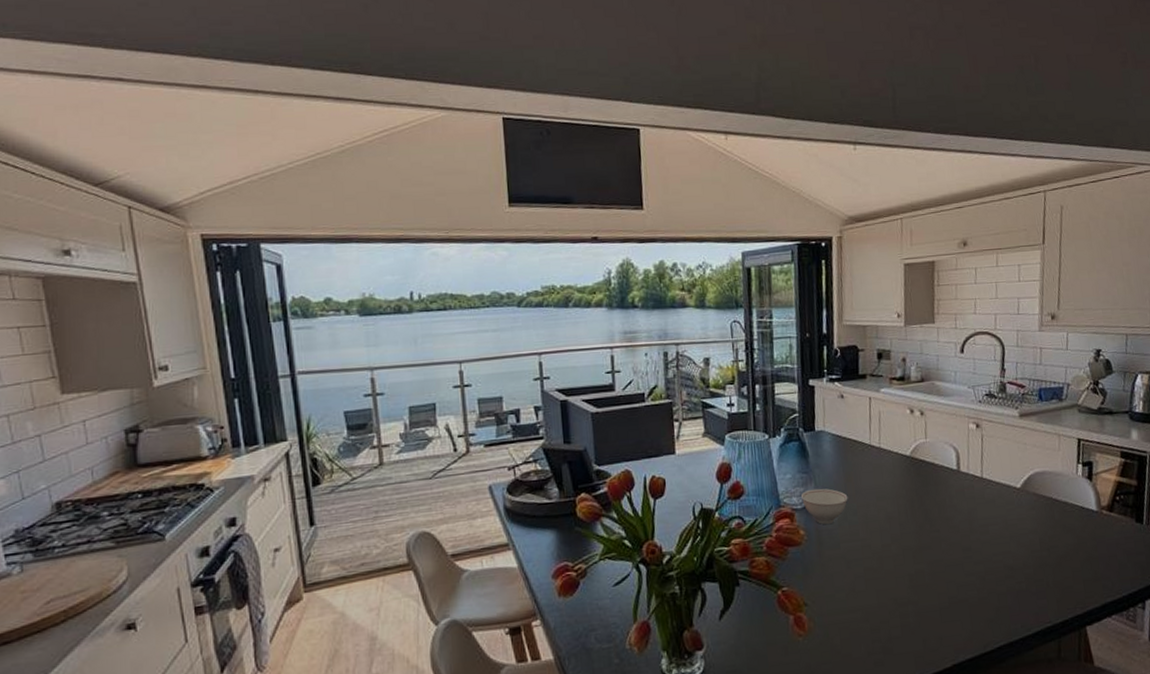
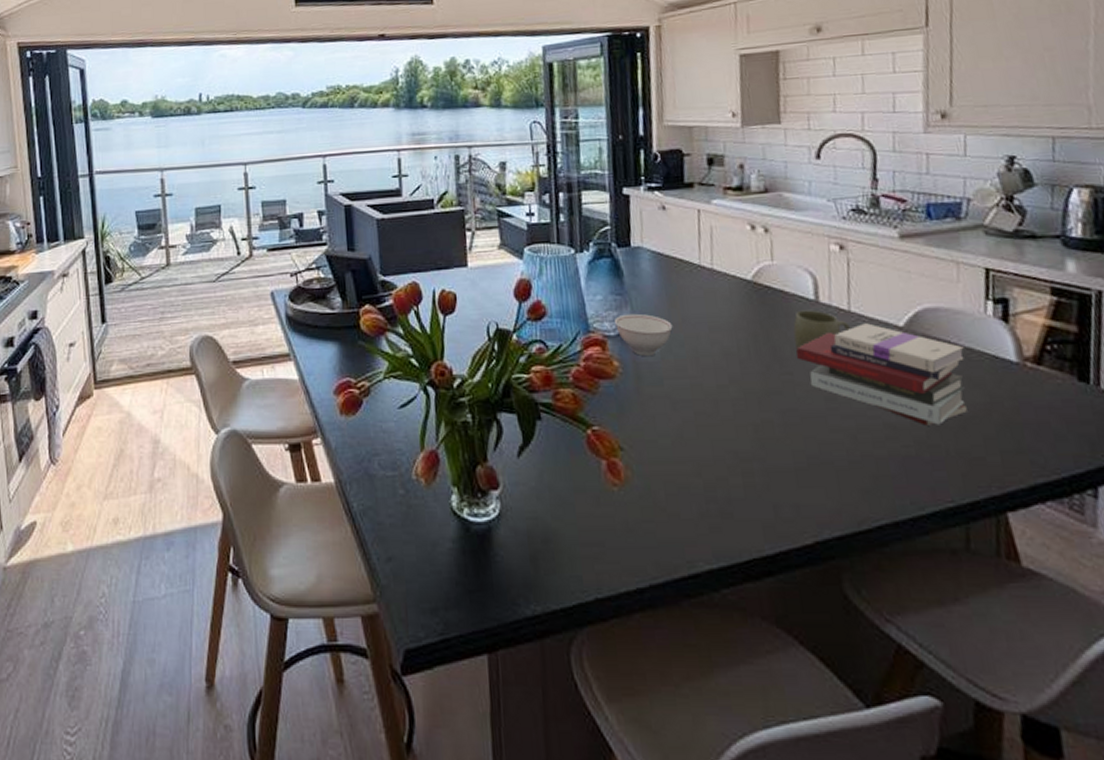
mug: none [940,478,983,512] -> present [793,309,851,351]
books: none [942,486,1062,565] -> present [796,323,967,426]

